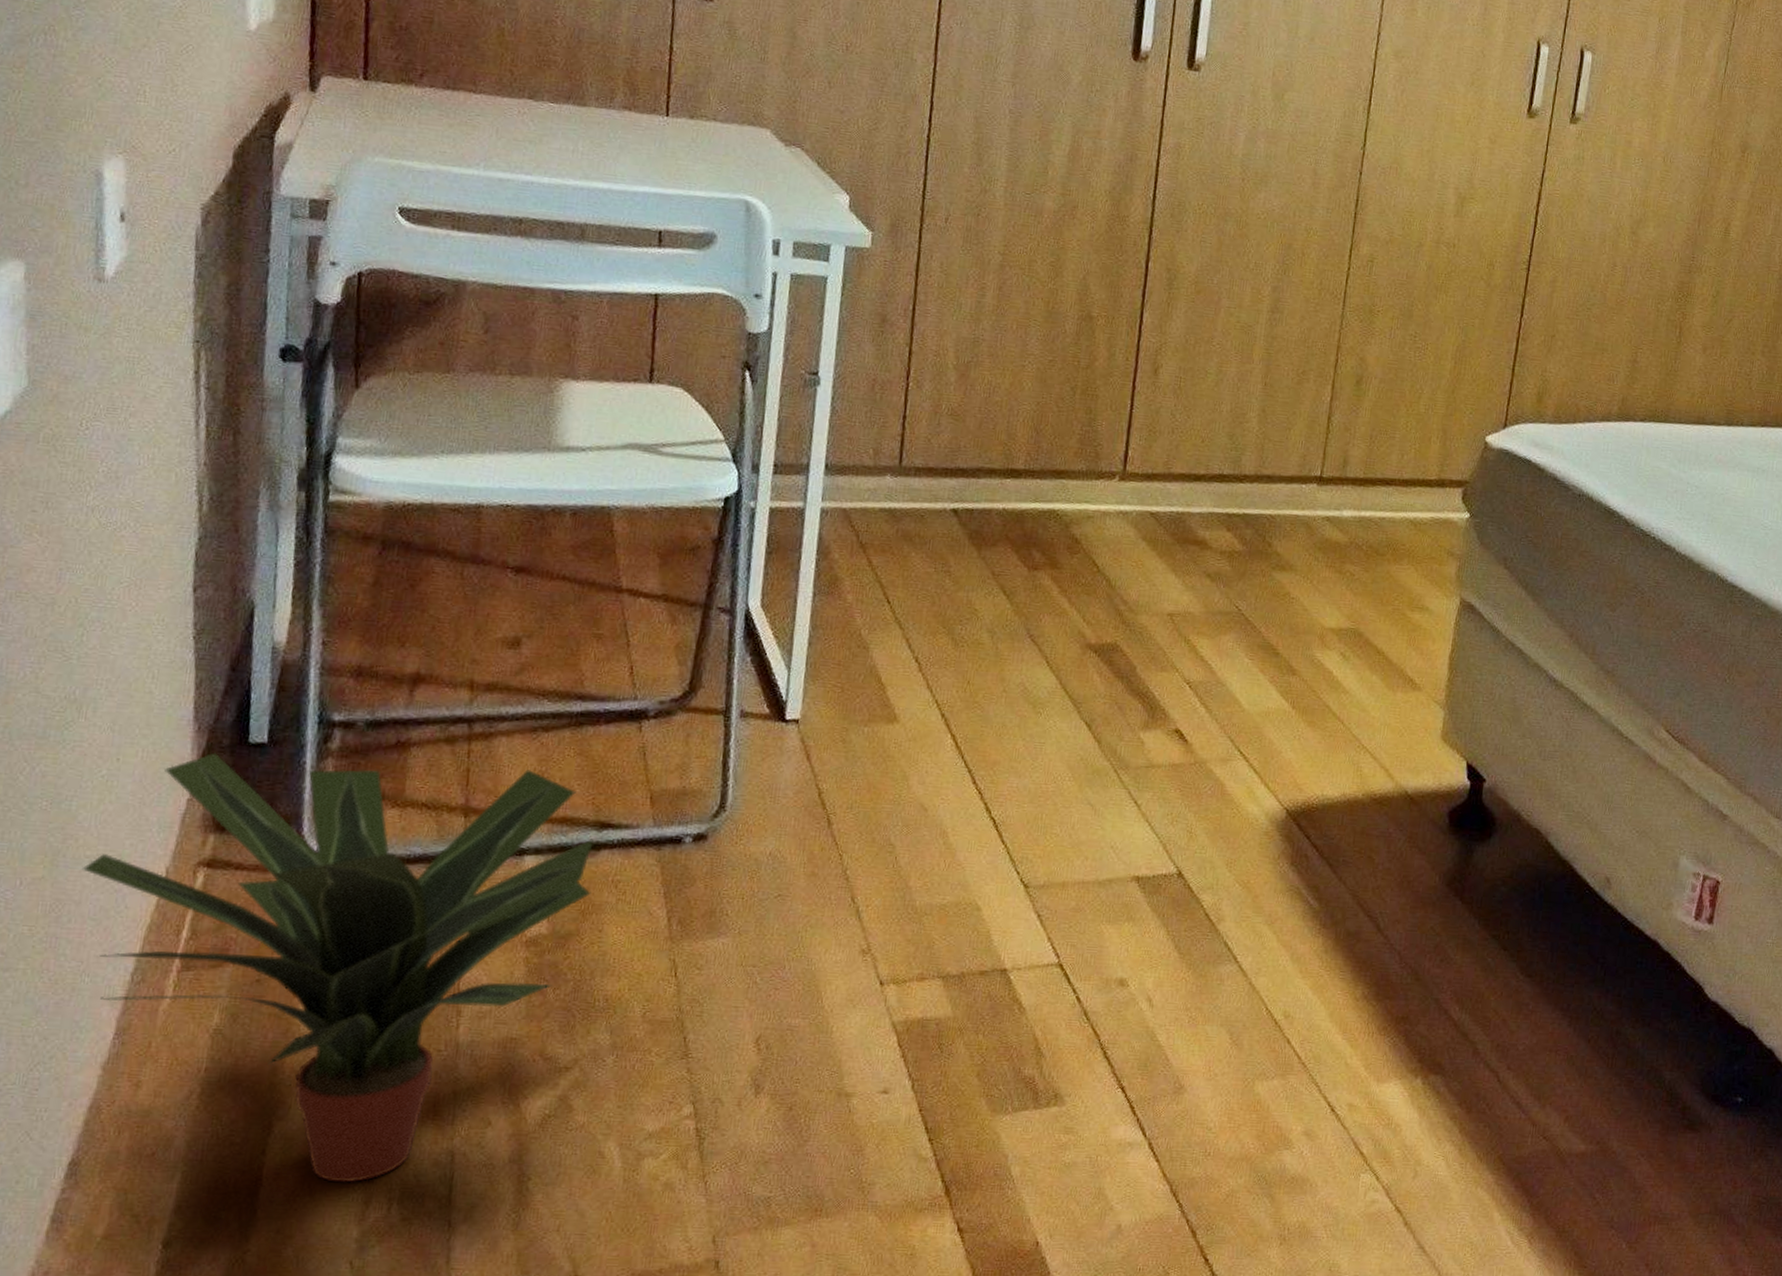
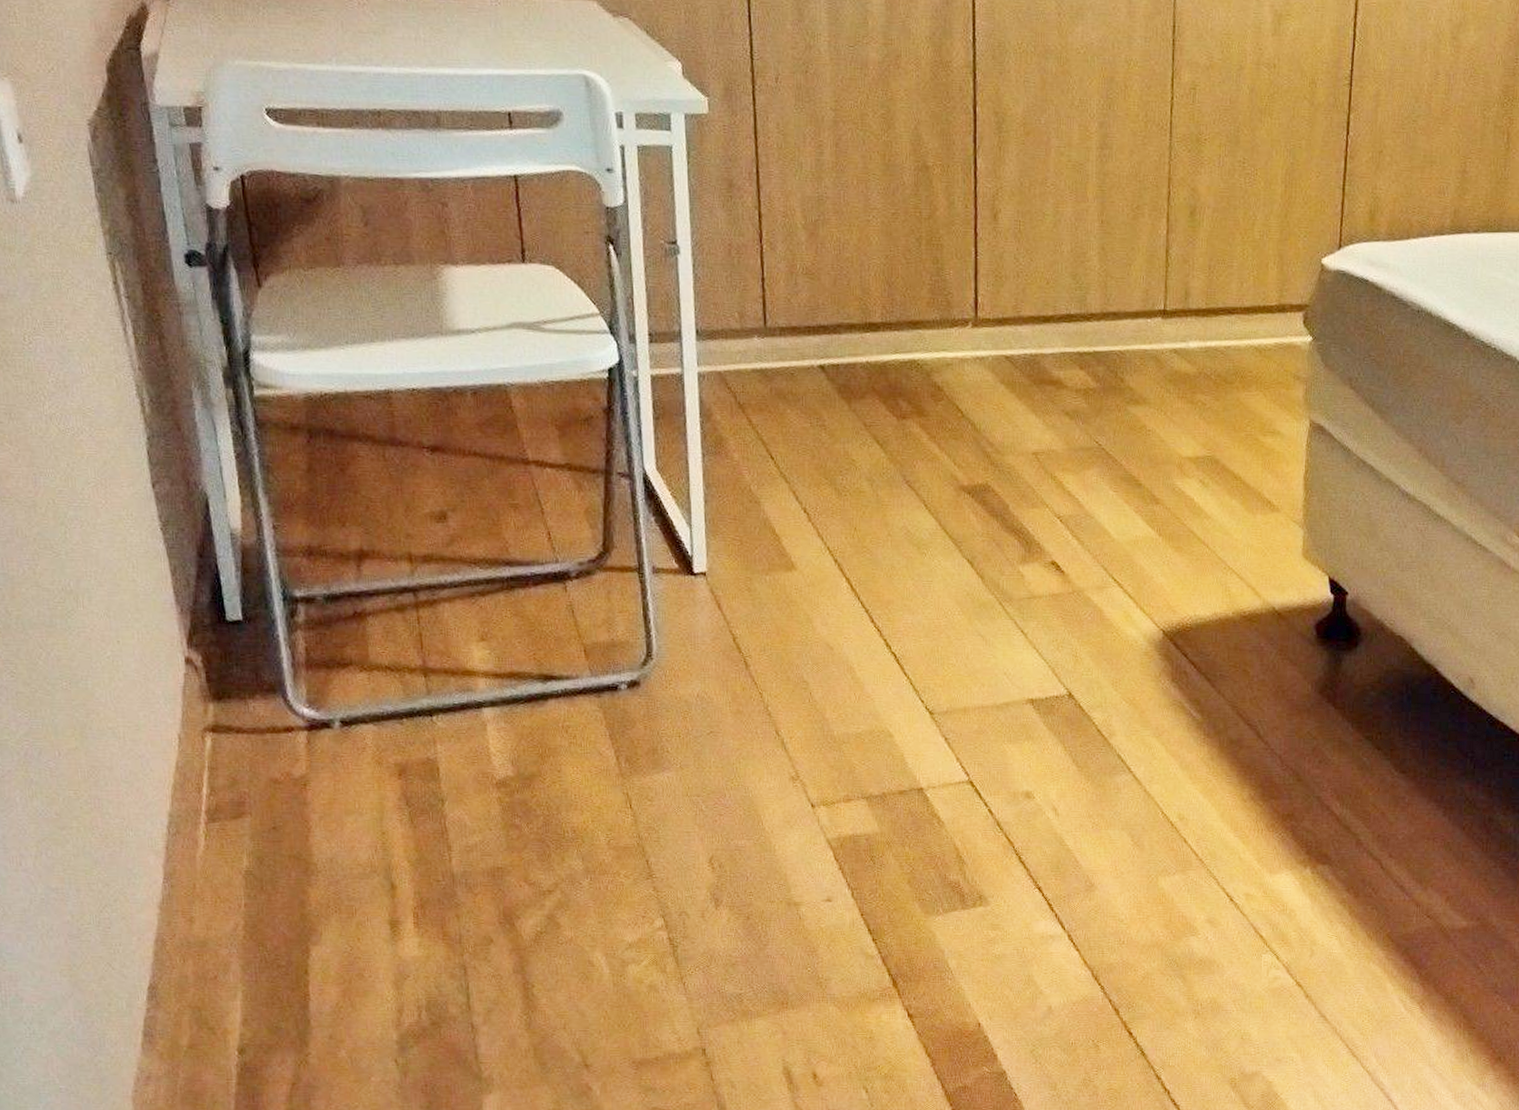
potted plant: present [81,752,594,1183] -> none [107,631,546,995]

